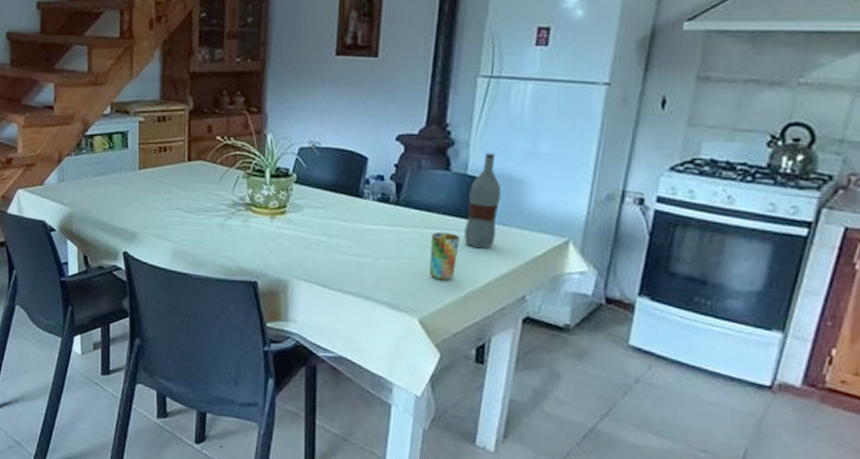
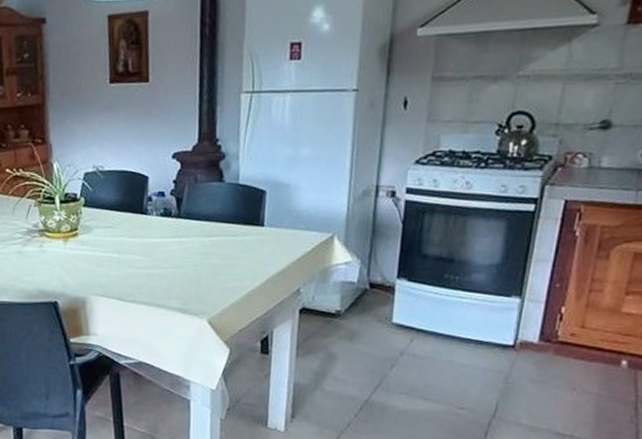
cup: present [429,232,460,281] -> none [212,239,238,283]
bottle: present [464,153,502,249] -> none [241,162,271,251]

